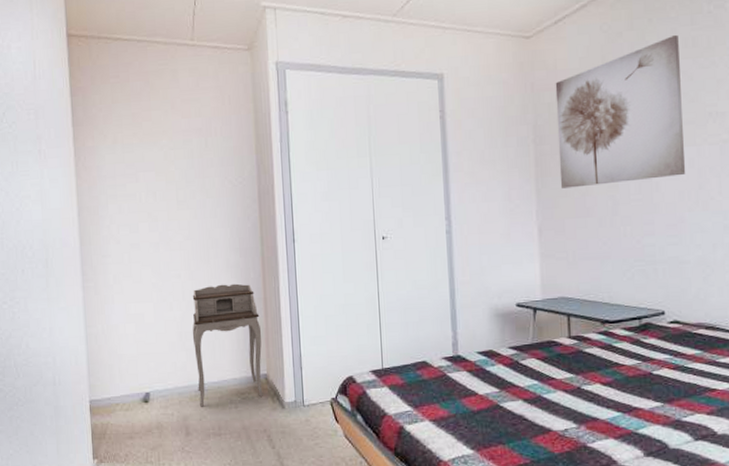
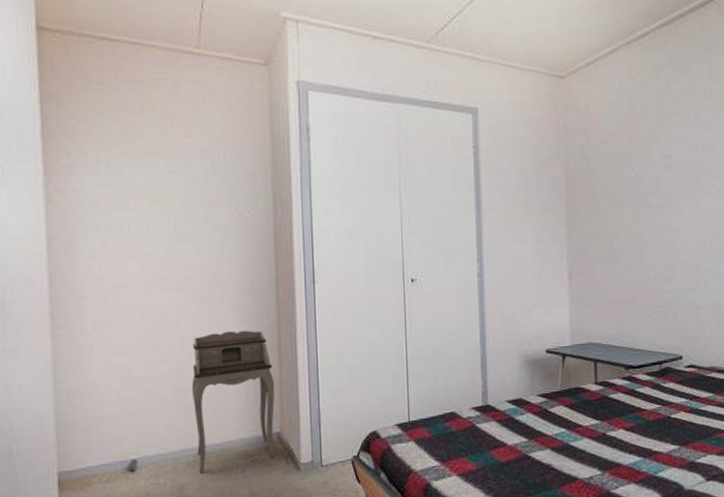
wall art: present [555,35,686,189] -> none [586,87,703,233]

